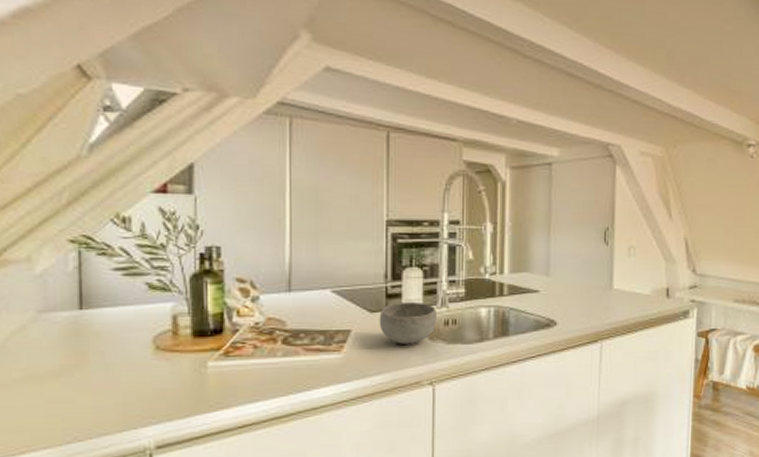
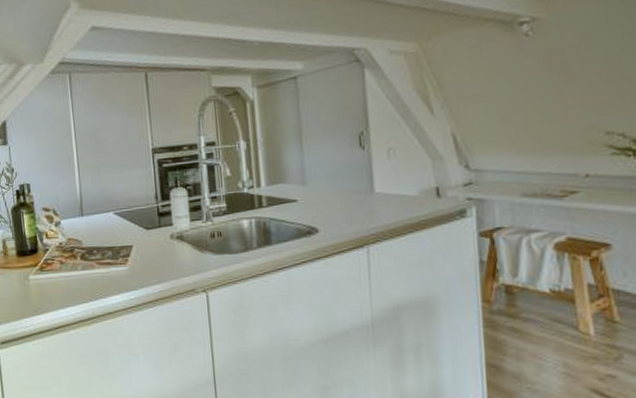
bowl: present [379,301,438,344] -> none [154,217,205,256]

